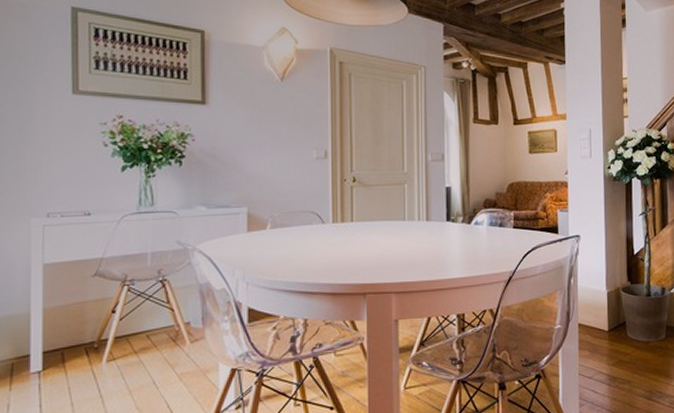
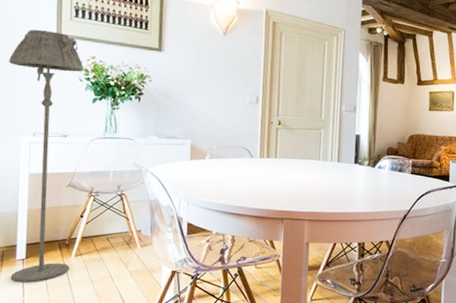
floor lamp: none [12,86,110,402] -> present [9,29,85,283]

